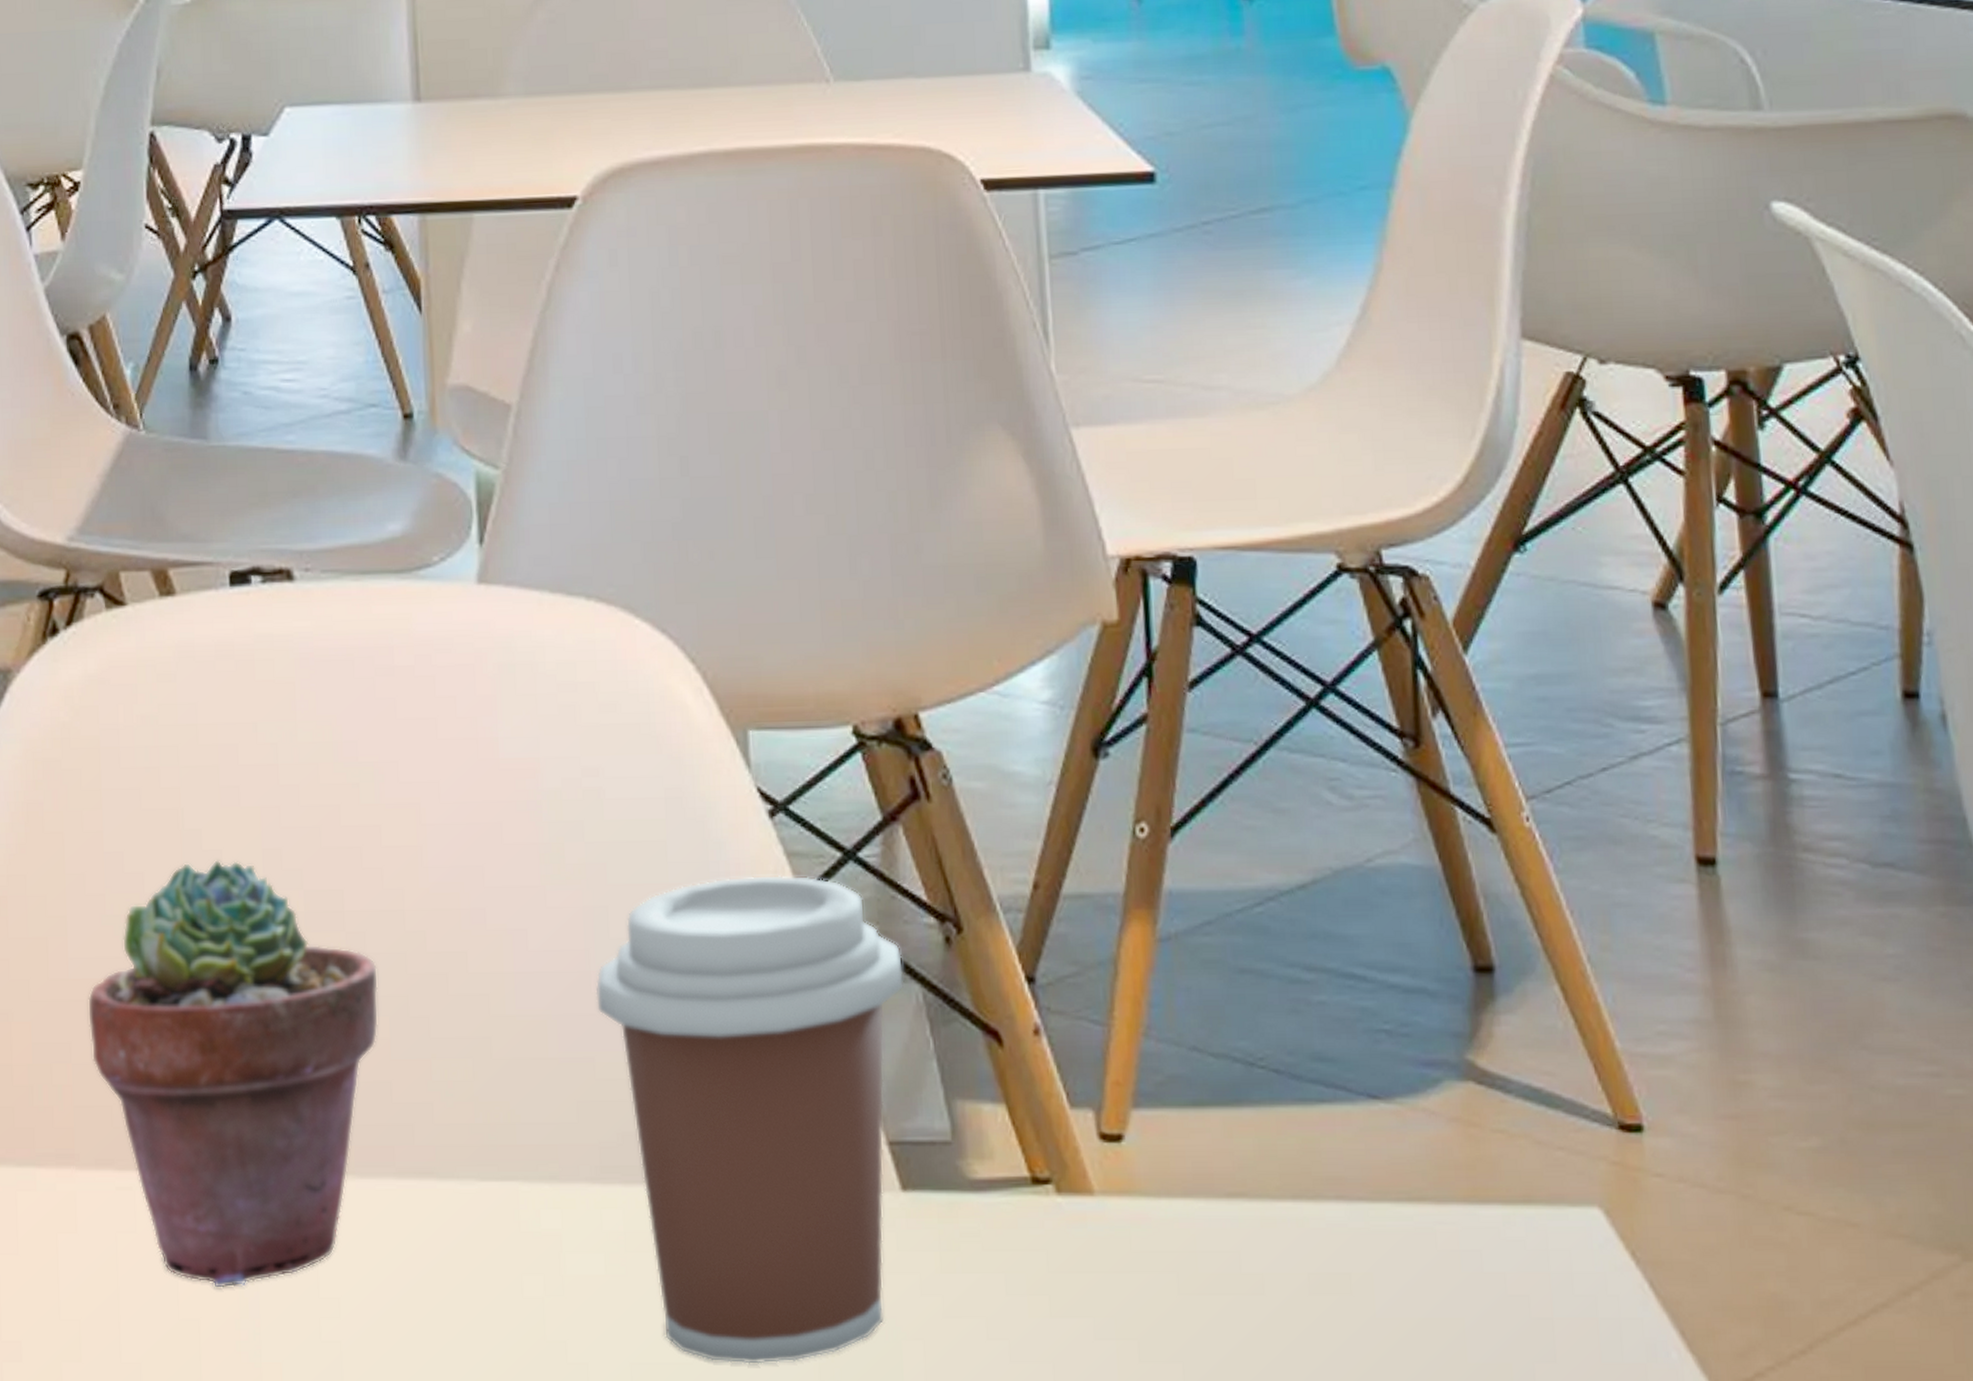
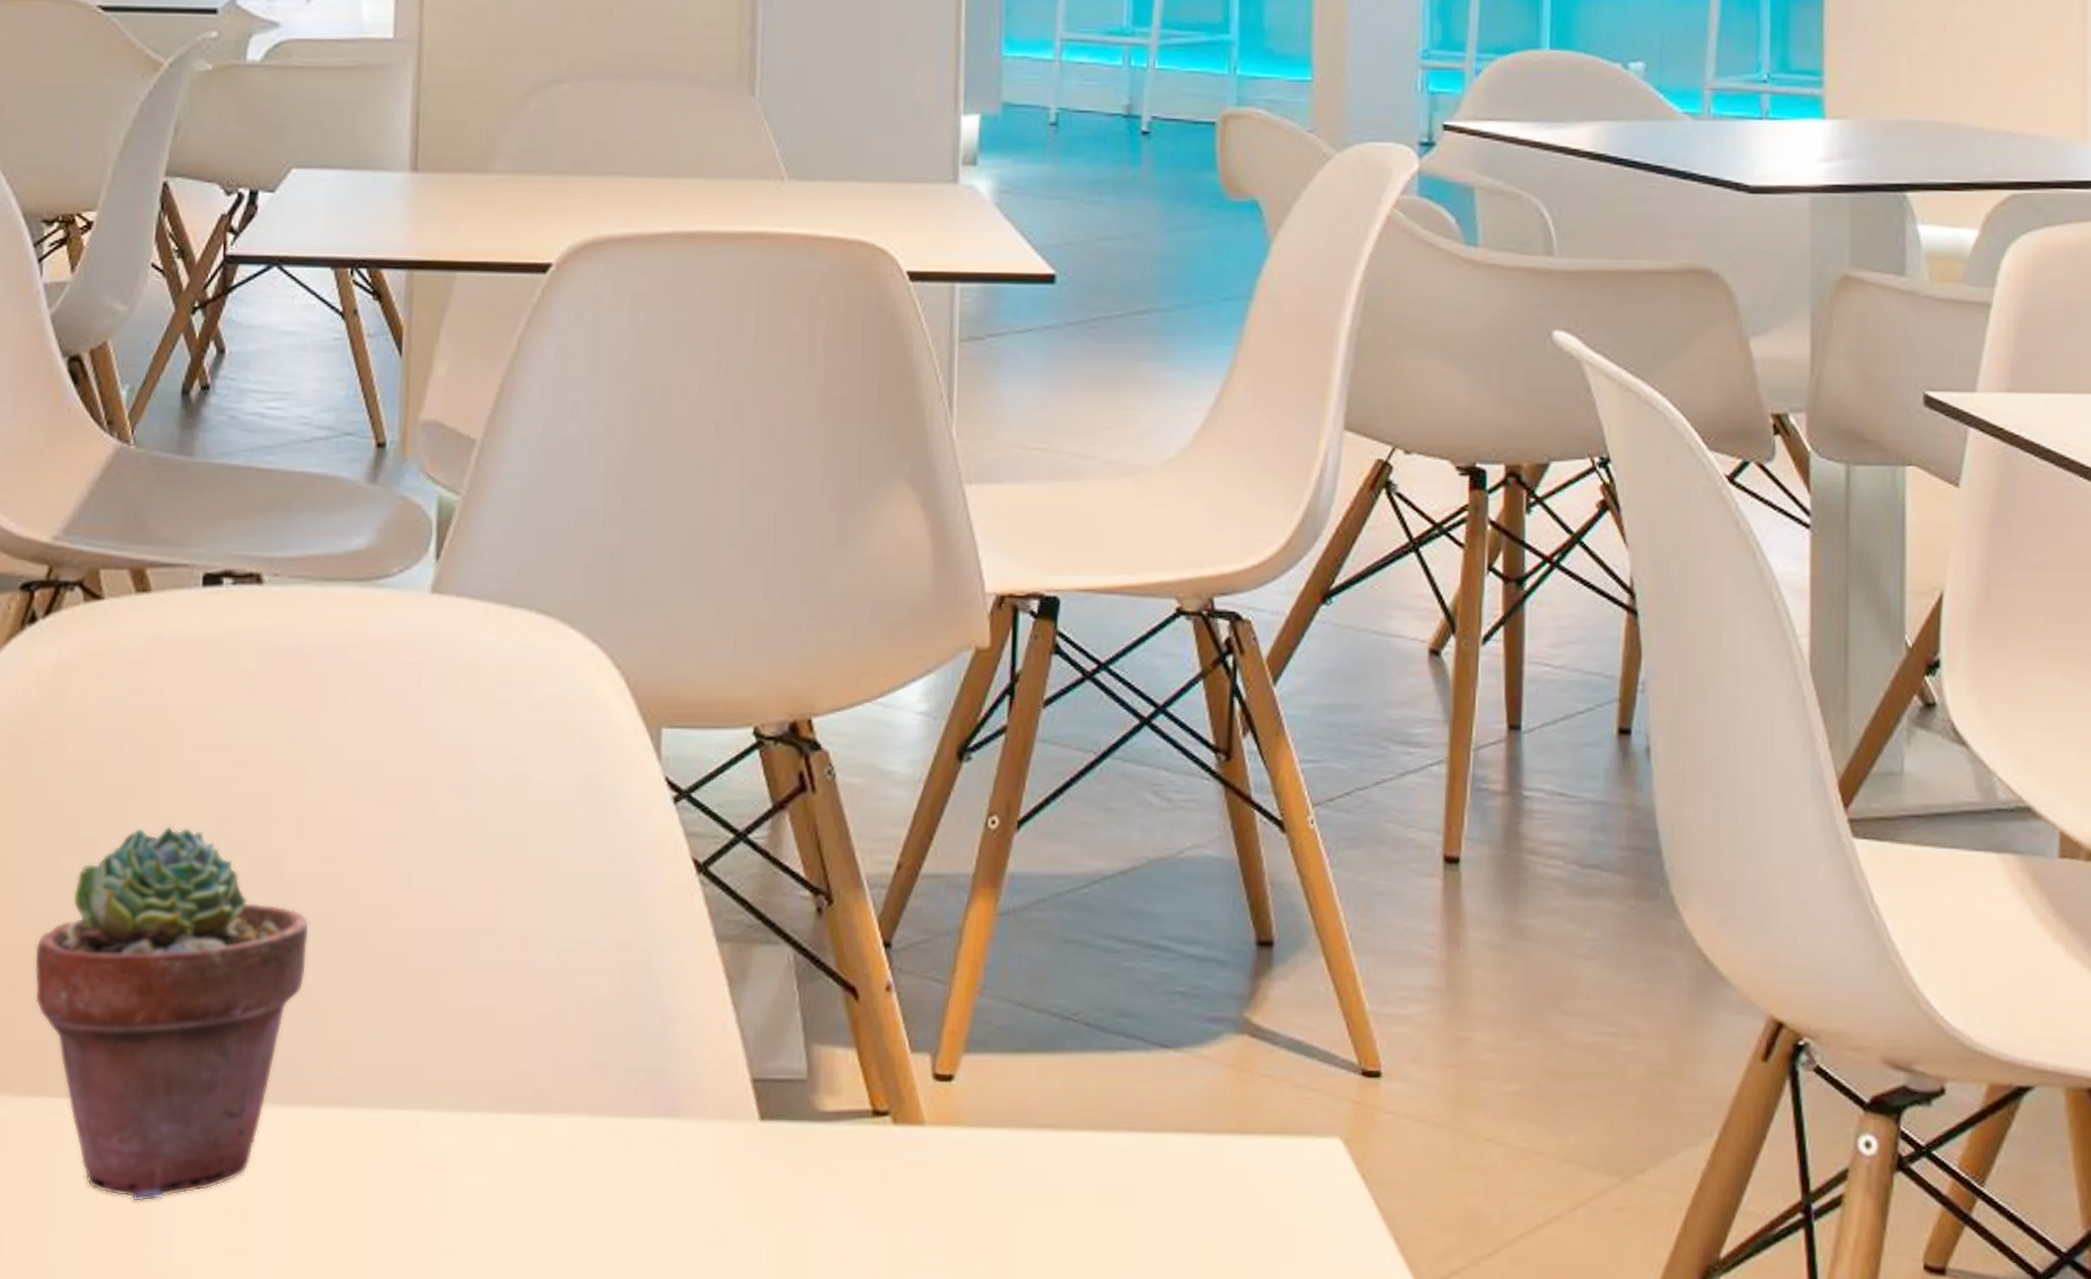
coffee cup: present [595,874,905,1364] -> none [505,851,779,1267]

